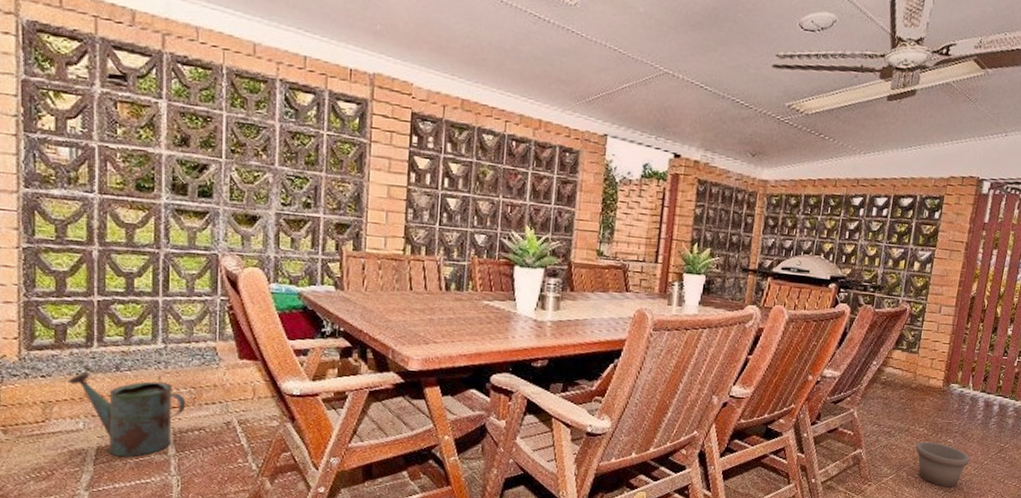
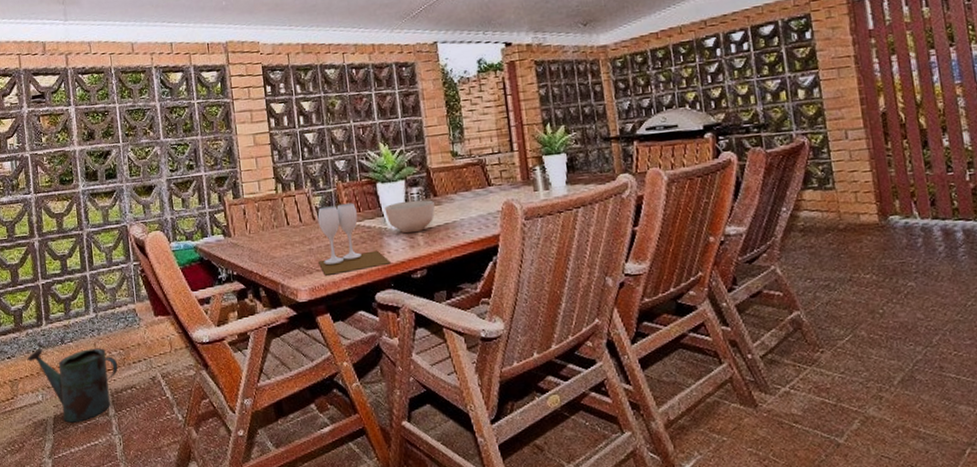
wineglass: none [437,278,513,349] -> present [317,202,391,276]
bowl: none [517,289,570,323] -> present [384,199,435,234]
pot: present [915,441,970,488] -> none [866,288,947,342]

